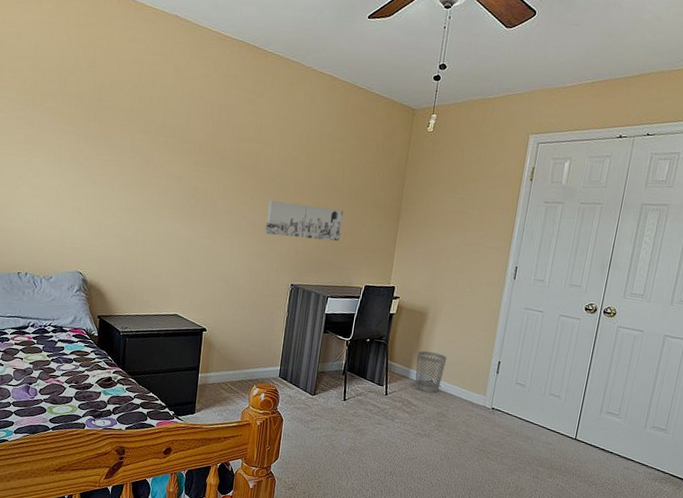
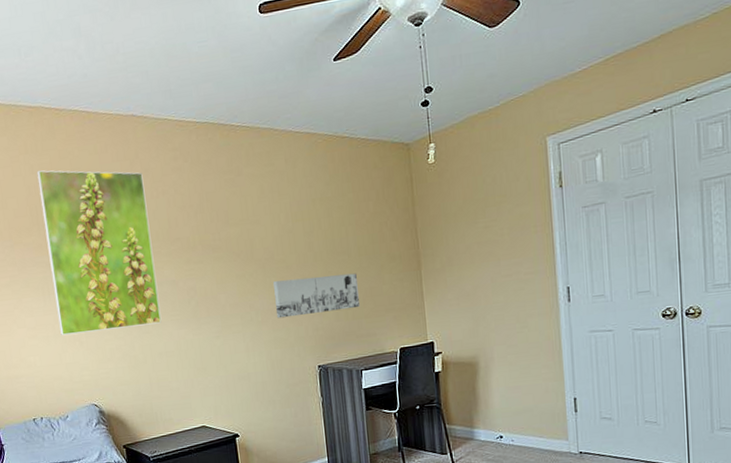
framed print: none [62,42,173,213] -> present [36,170,162,336]
wastebasket: present [414,351,447,393] -> none [476,404,513,451]

